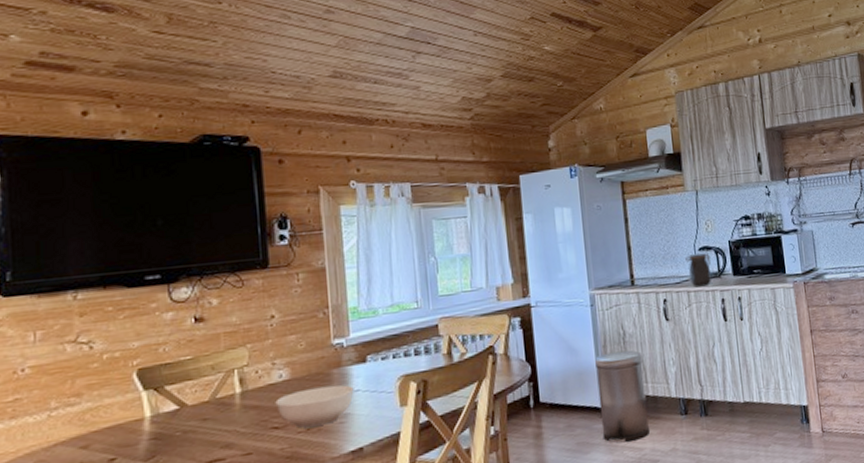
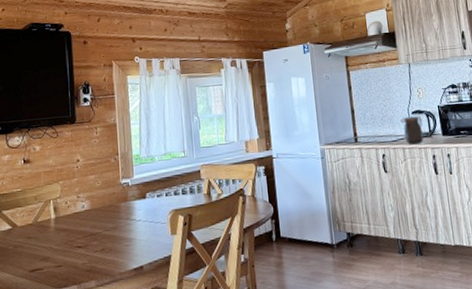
bowl: present [275,385,354,428] -> none [79,215,137,248]
pedal bin: present [595,350,649,443] -> none [325,196,372,275]

